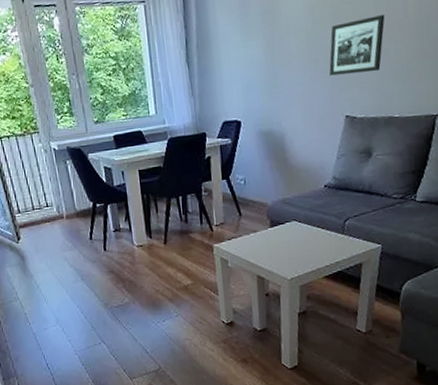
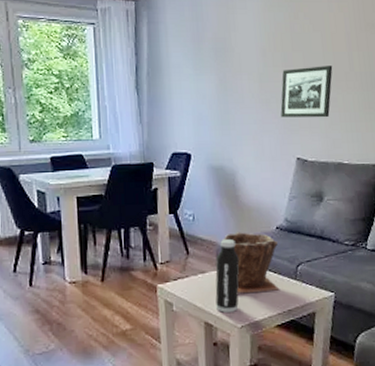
water bottle: none [266,200,289,268] -> present [215,239,240,314]
plant pot: none [272,191,328,250] -> present [222,231,280,294]

